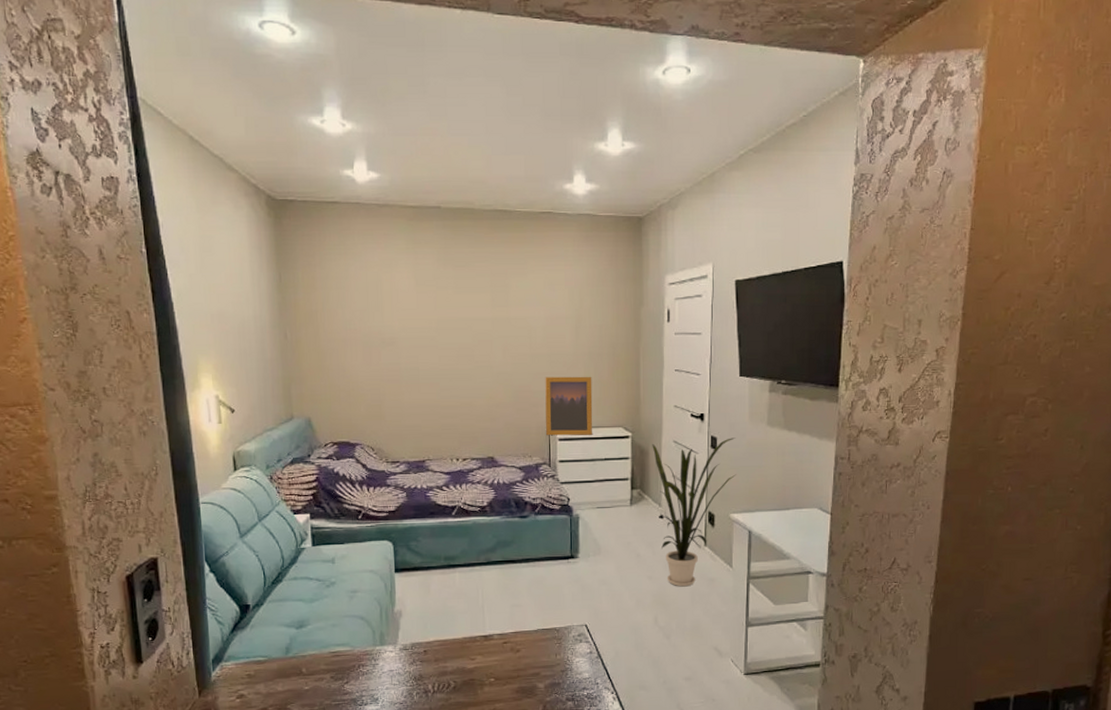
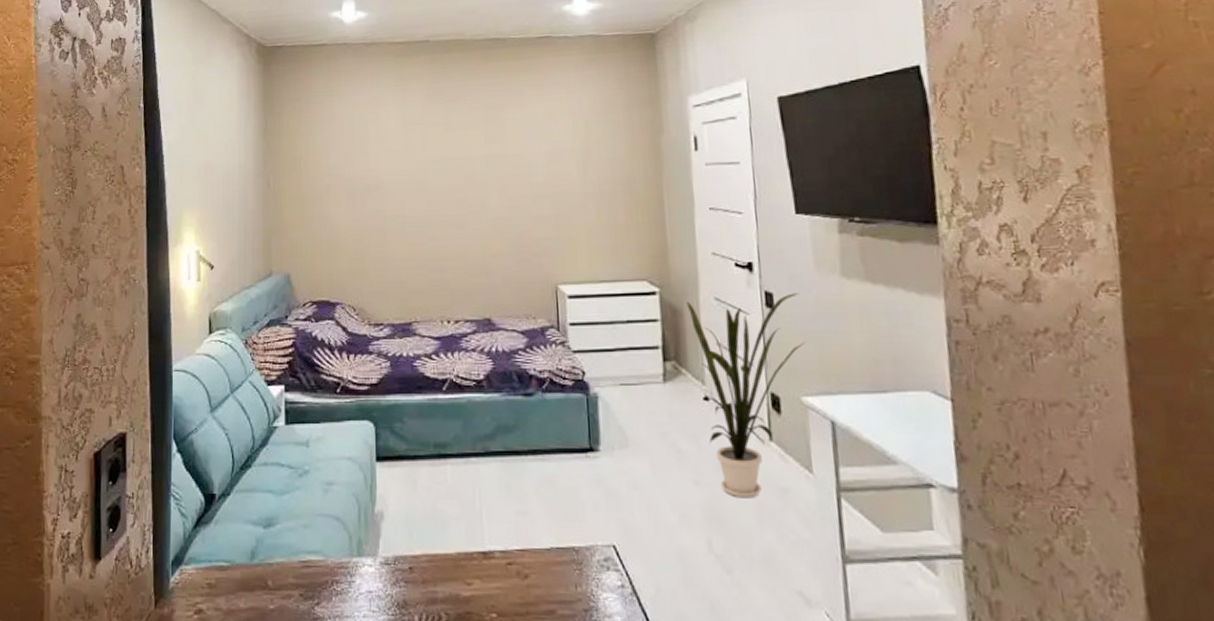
picture frame: present [545,376,593,436] -> none [549,219,609,293]

